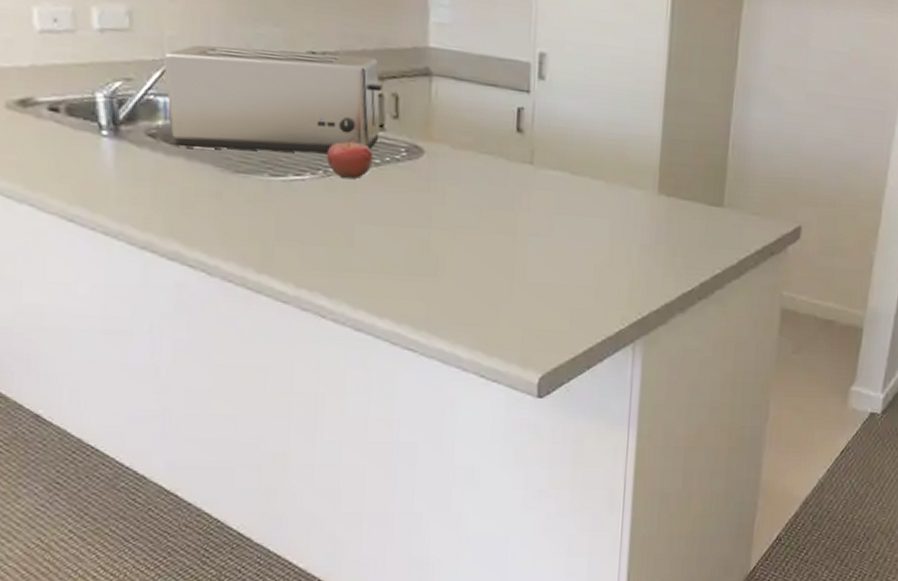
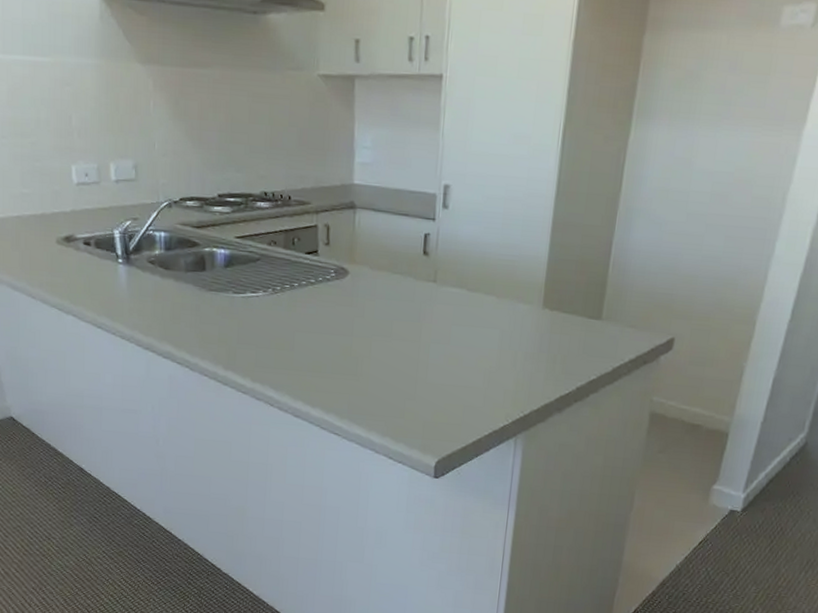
toaster: present [163,44,383,153] -> none [158,189,317,275]
fruit: present [326,137,374,179] -> none [274,261,310,296]

